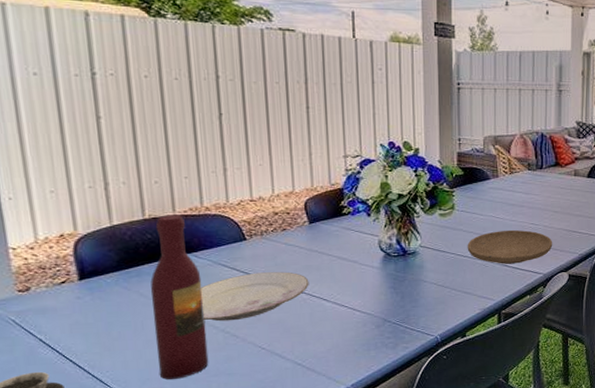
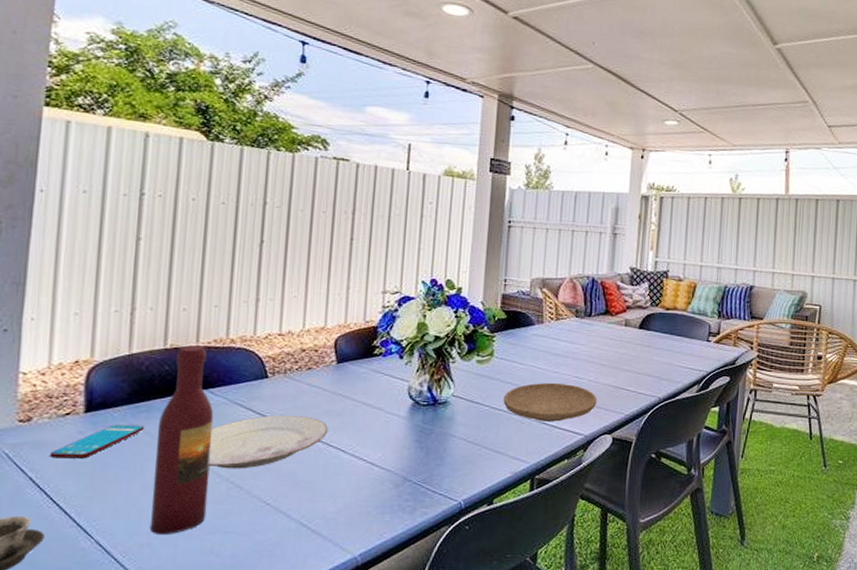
smartphone: none [53,288,138,322] -> present [49,425,145,459]

